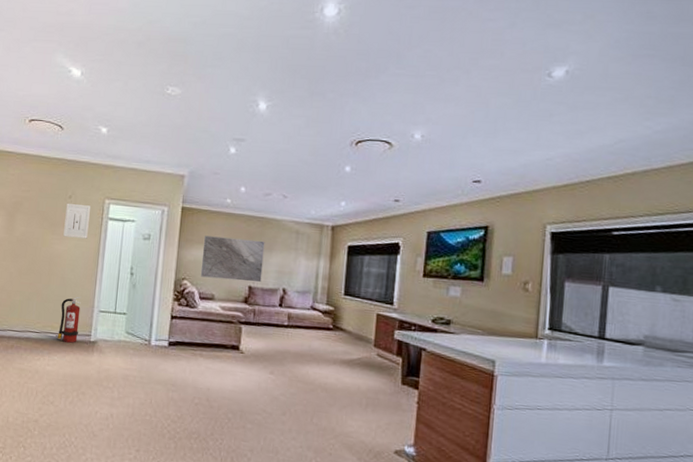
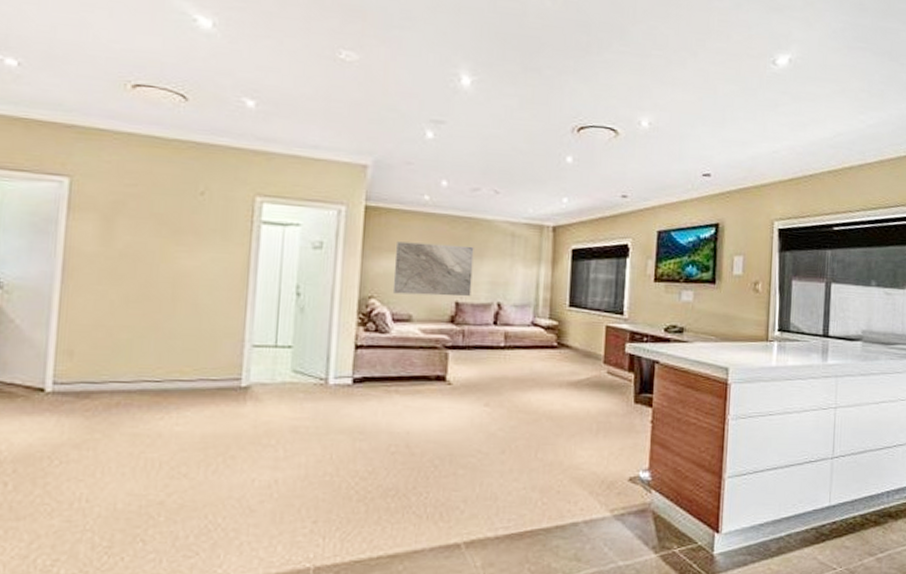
fire extinguisher: present [58,296,82,343] -> none [190,327,225,392]
wall art: present [63,203,91,239] -> none [194,201,234,250]

